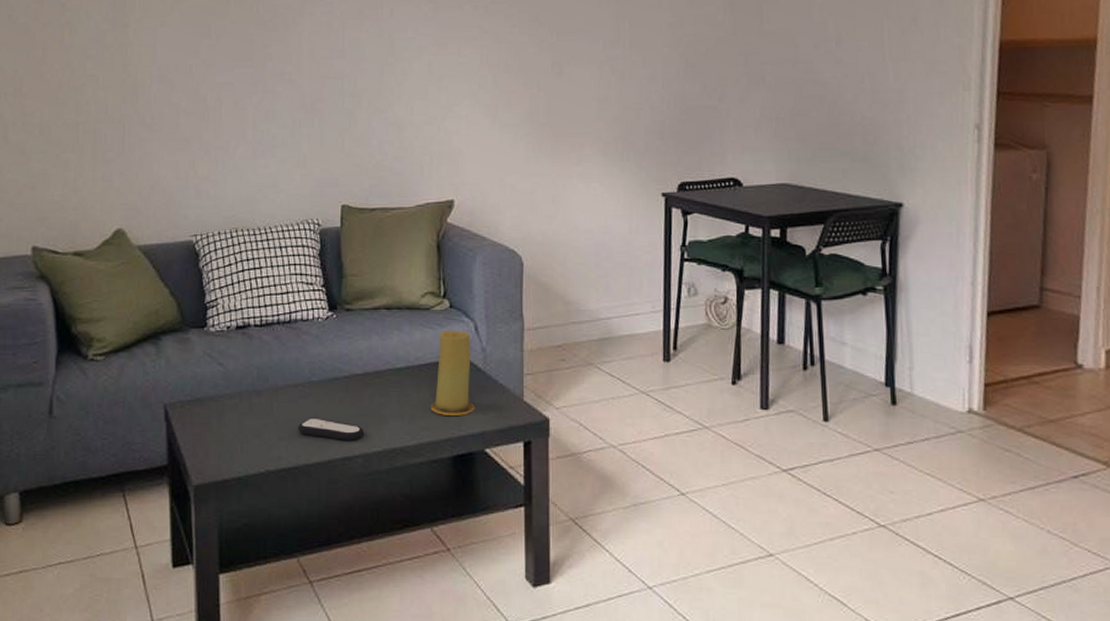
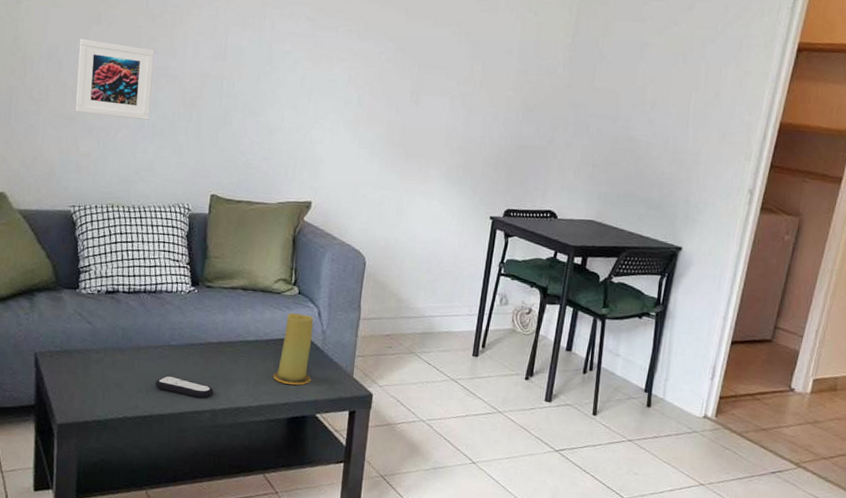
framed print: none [190,55,269,134] -> present [75,39,155,120]

